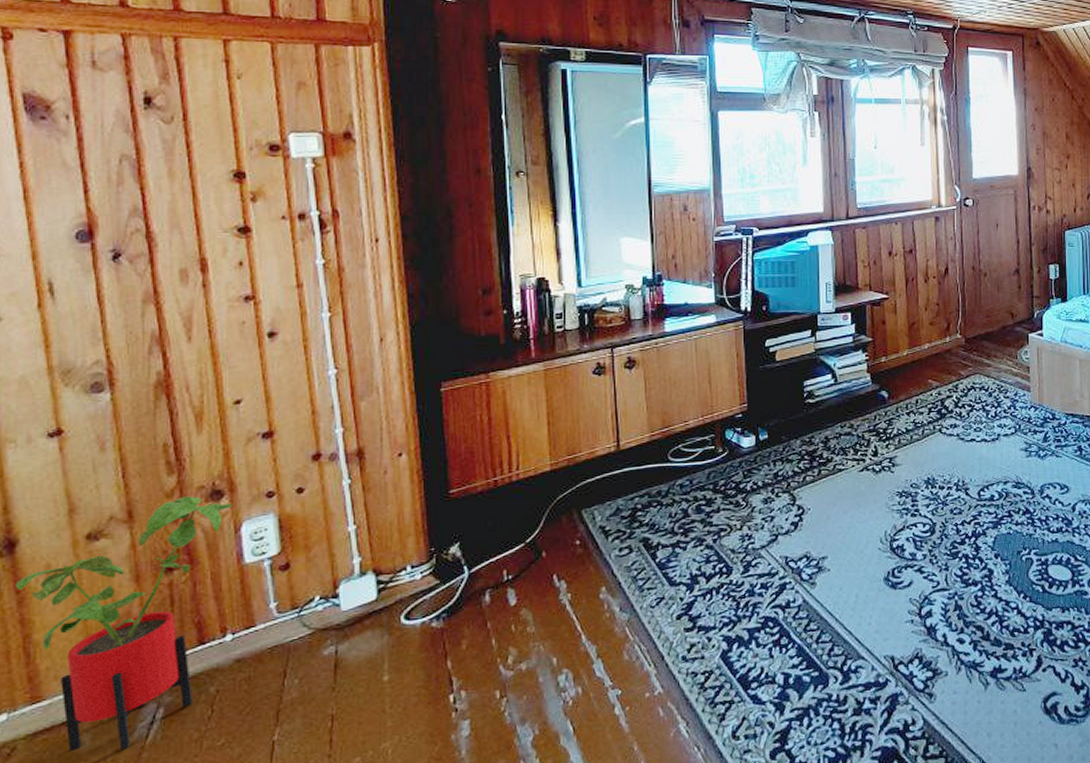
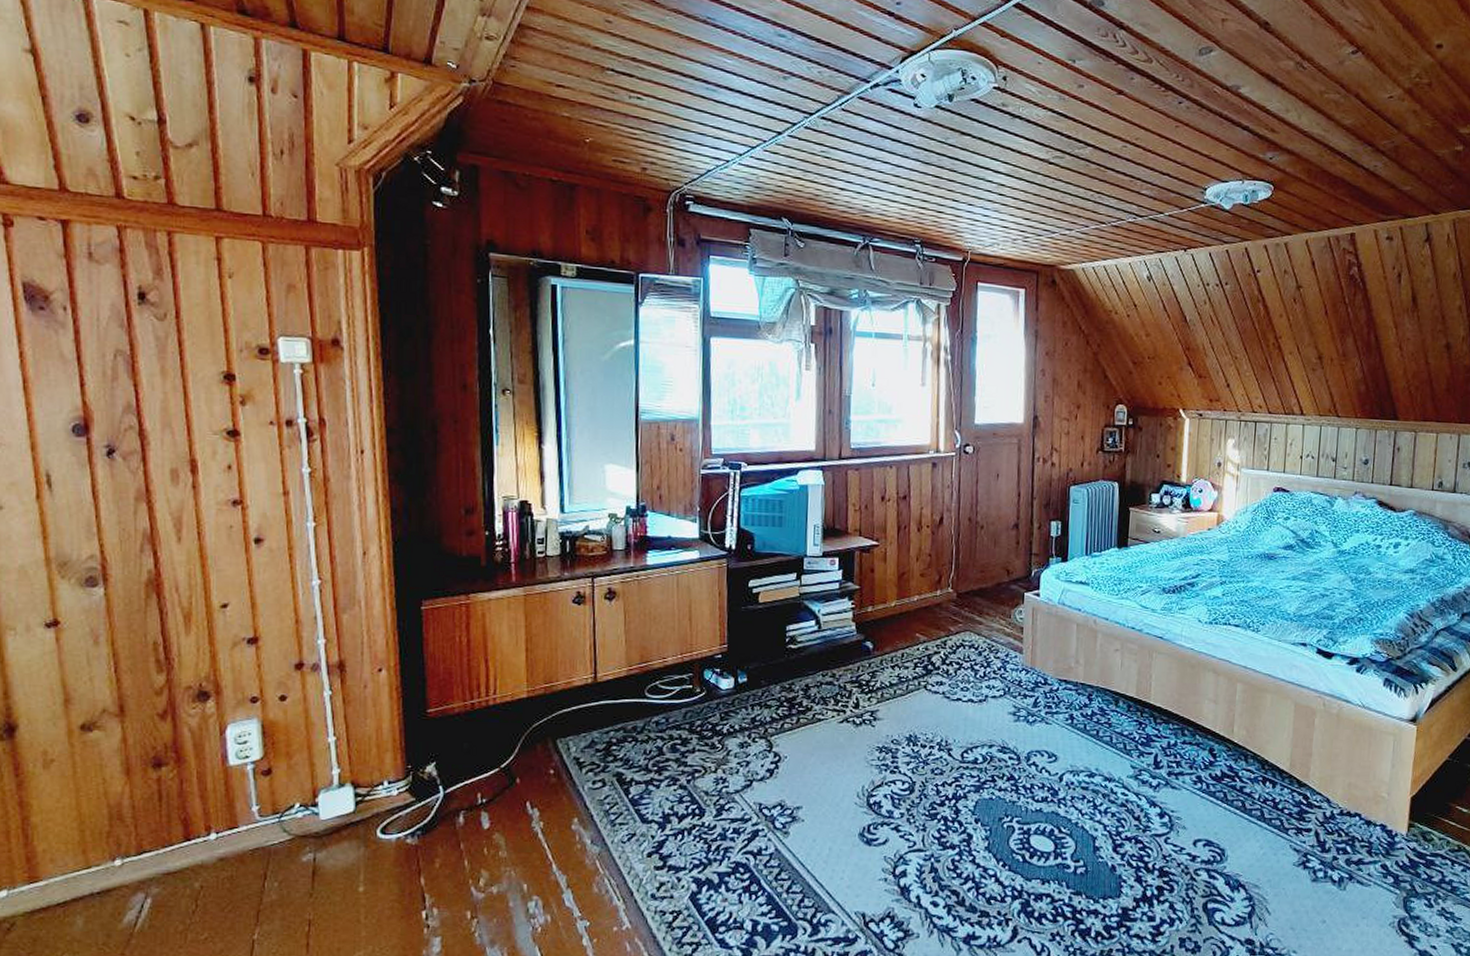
house plant: present [15,496,233,751] -> none [15,695,218,934]

